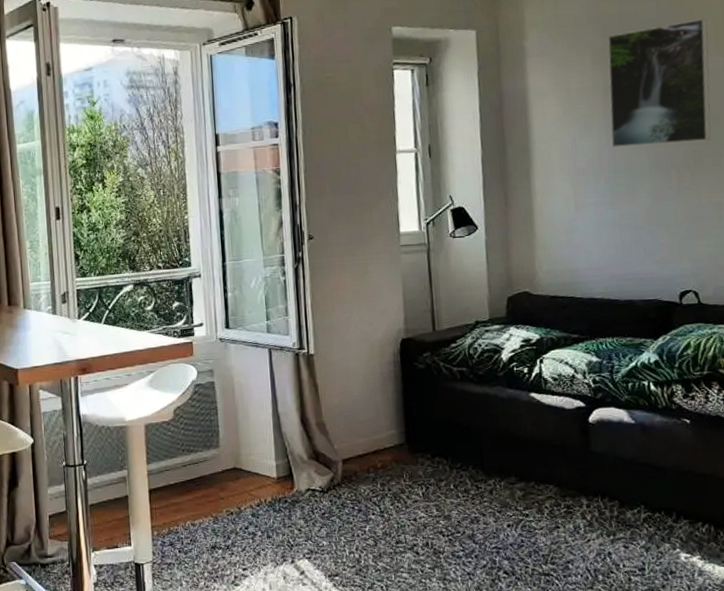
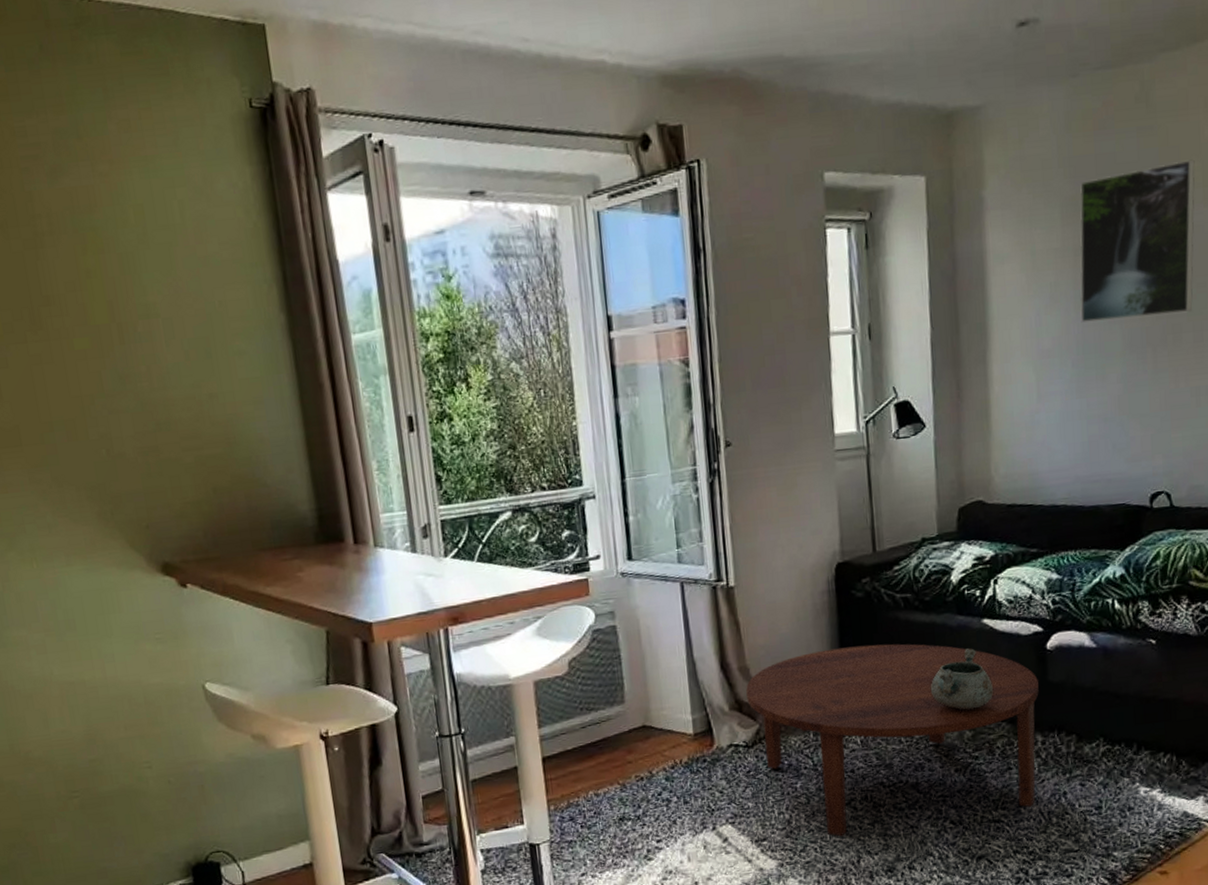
coffee table: none [322,410,583,578] -> present [746,644,1039,837]
decorative bowl: none [484,418,542,472] -> present [930,648,994,710]

